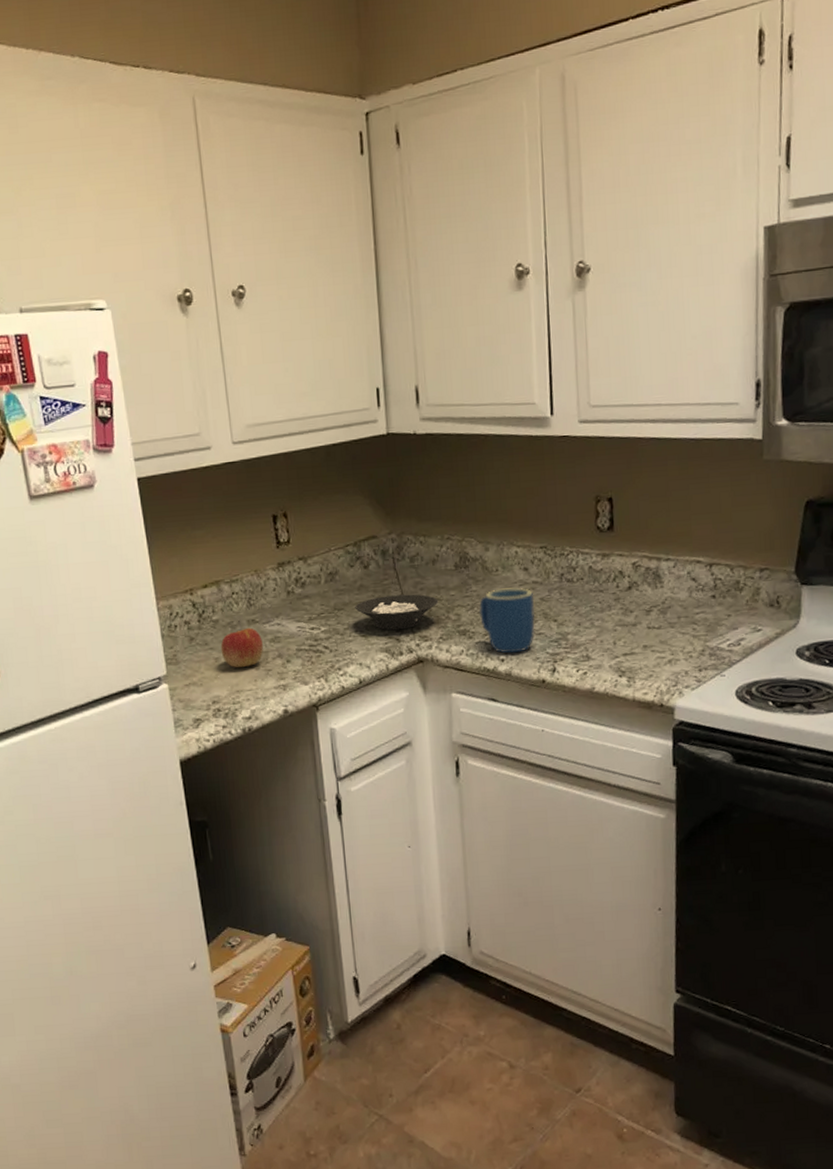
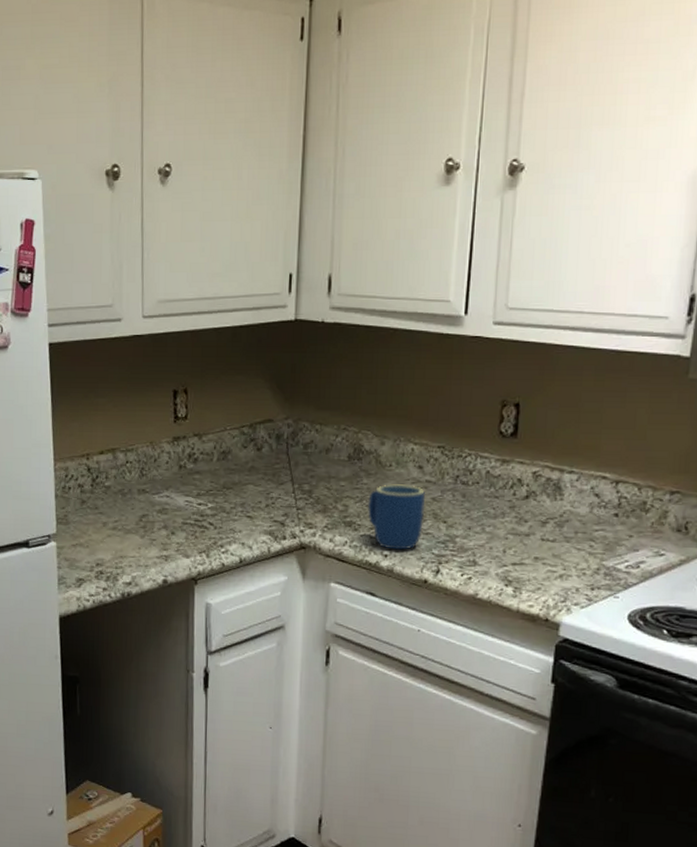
apple: present [220,627,263,668] -> none [109,496,150,535]
cereal bowl: present [355,594,439,630] -> none [244,479,328,515]

